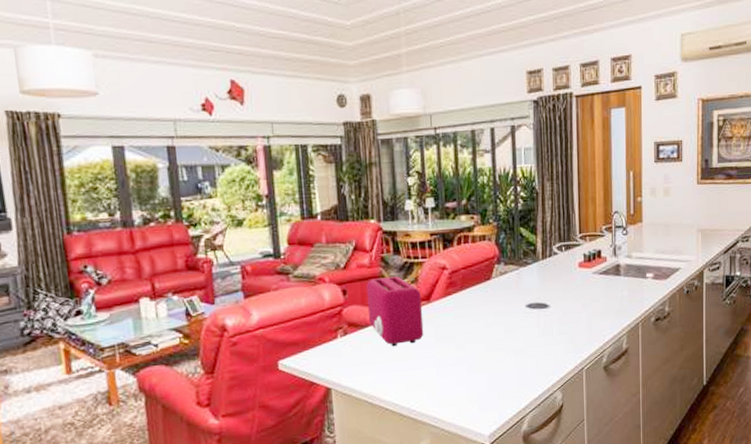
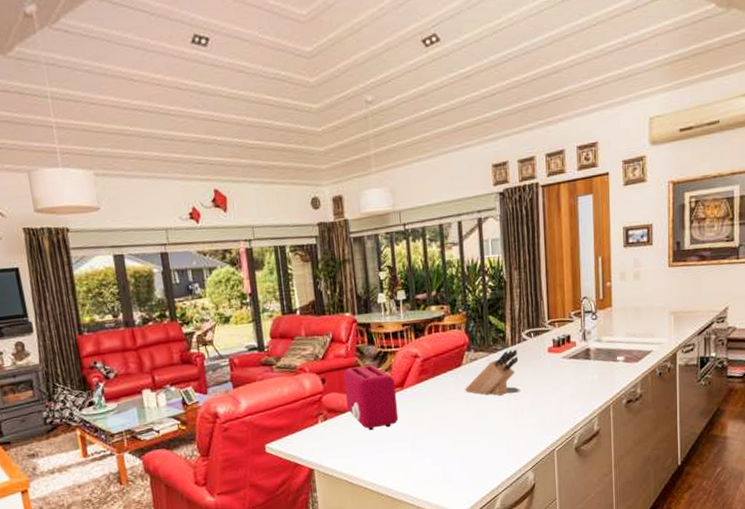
knife block: none [493,263,549,312] -> present [465,349,519,397]

